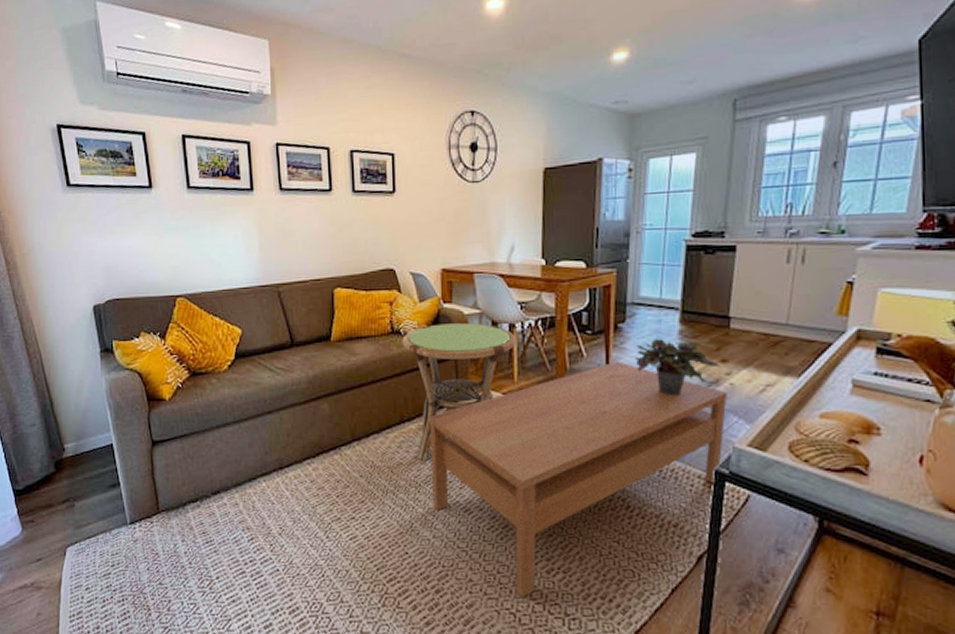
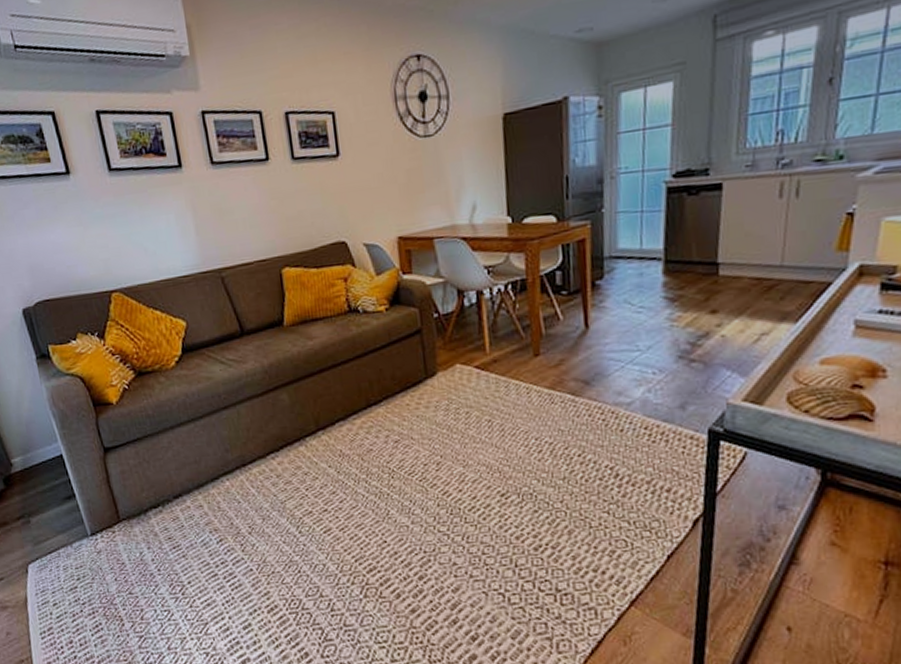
side table: present [402,323,516,460] -> none [360,293,485,445]
coffee table: present [429,361,727,598] -> none [397,321,719,577]
potted plant: present [635,339,721,397] -> none [616,293,711,355]

